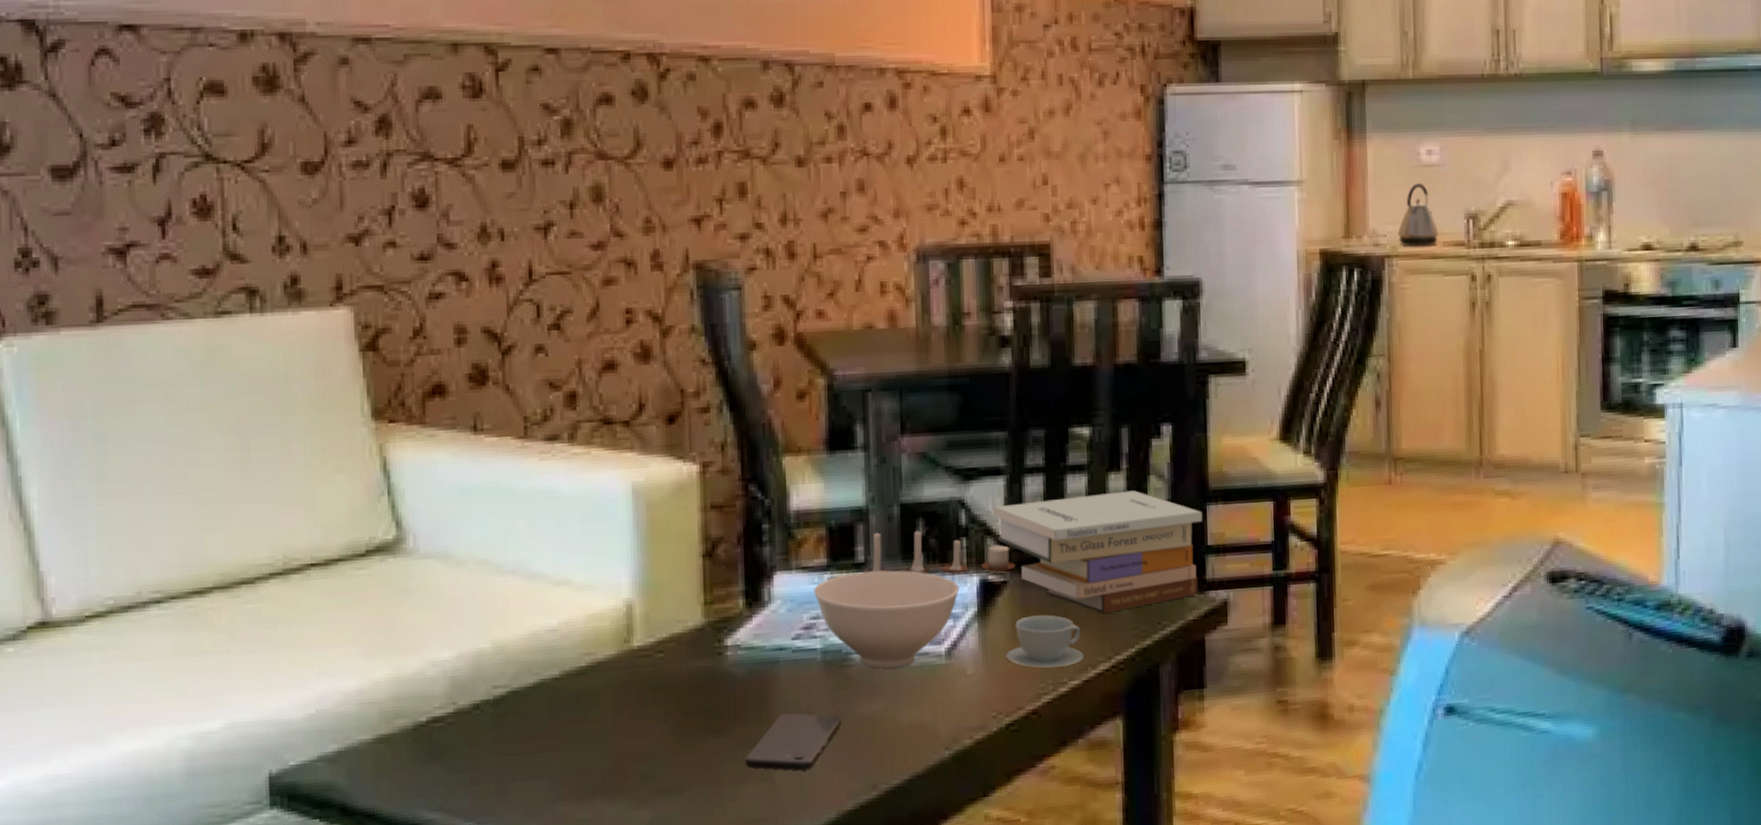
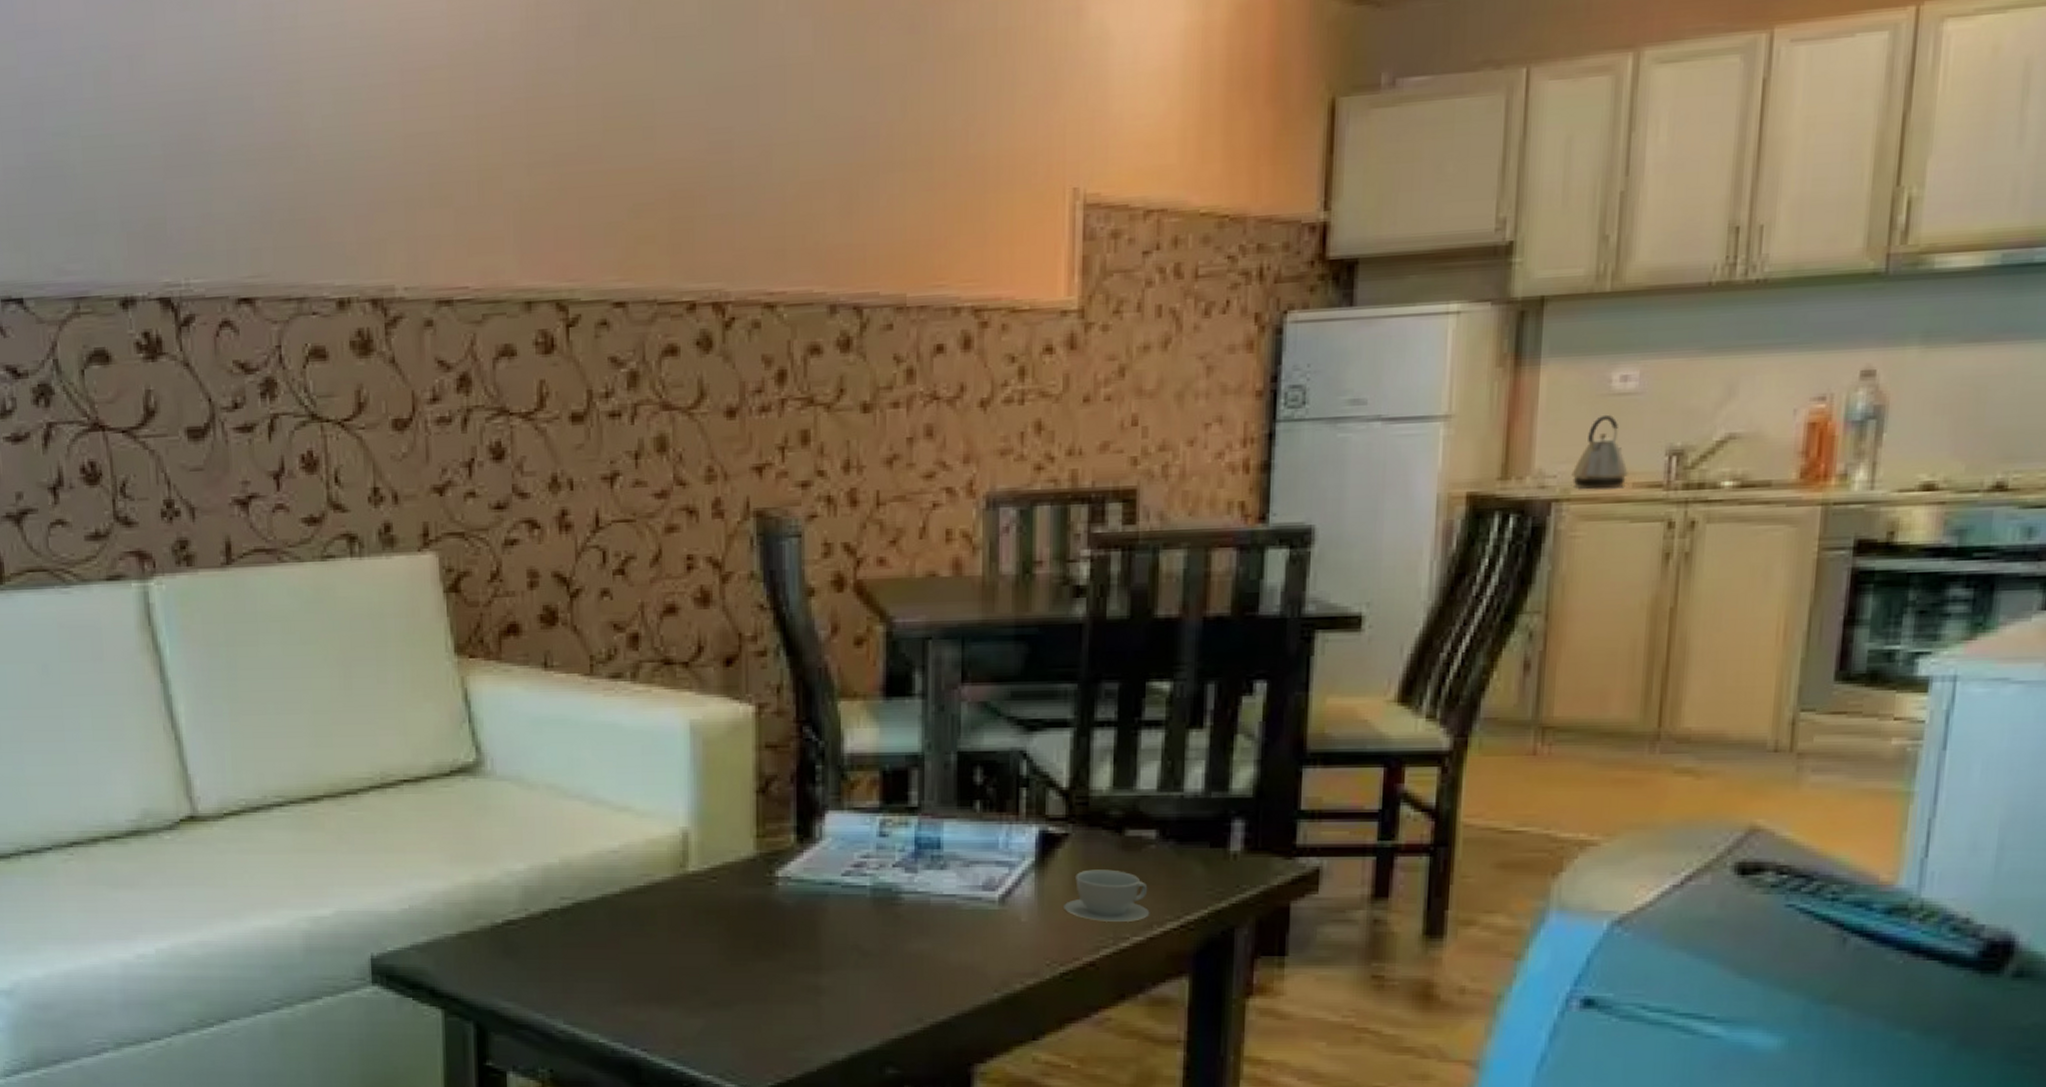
smartphone: present [745,712,841,771] -> none [792,943,888,998]
bowl: present [814,570,960,669] -> none [865,816,1017,909]
candle: present [861,527,1016,575] -> none [915,774,1079,824]
books: present [992,490,1203,613] -> none [1056,749,1298,872]

